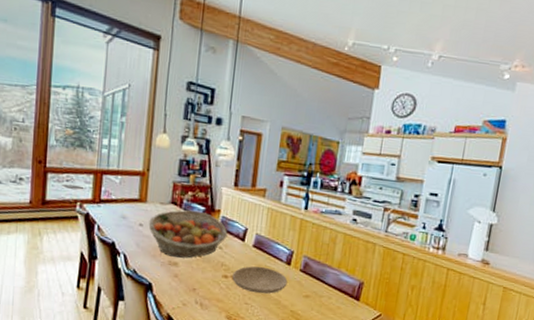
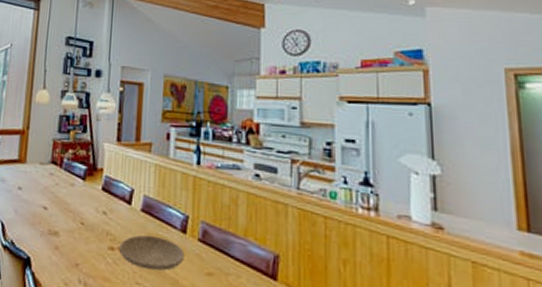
fruit basket: present [148,210,228,259] -> none [27,169,112,227]

